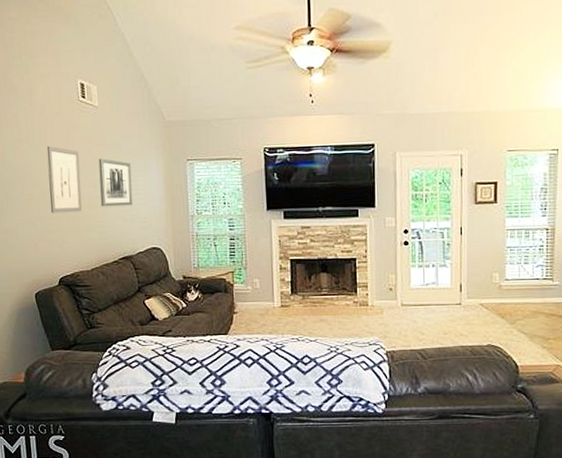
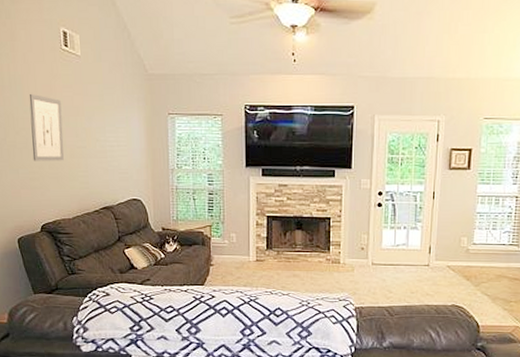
wall art: present [98,158,133,207] -> none [80,109,114,157]

